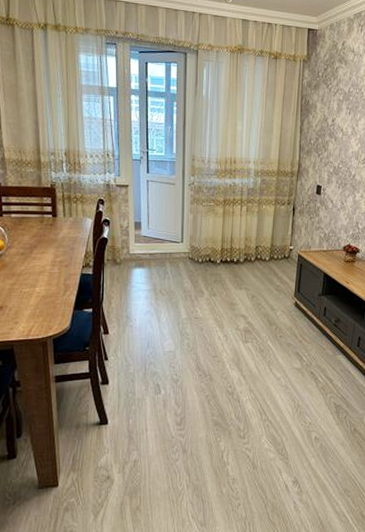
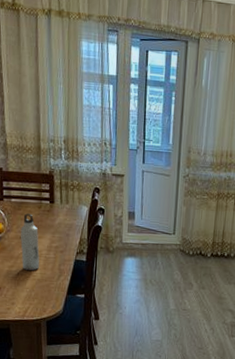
water bottle: none [21,228,44,287] -> present [20,213,40,270]

